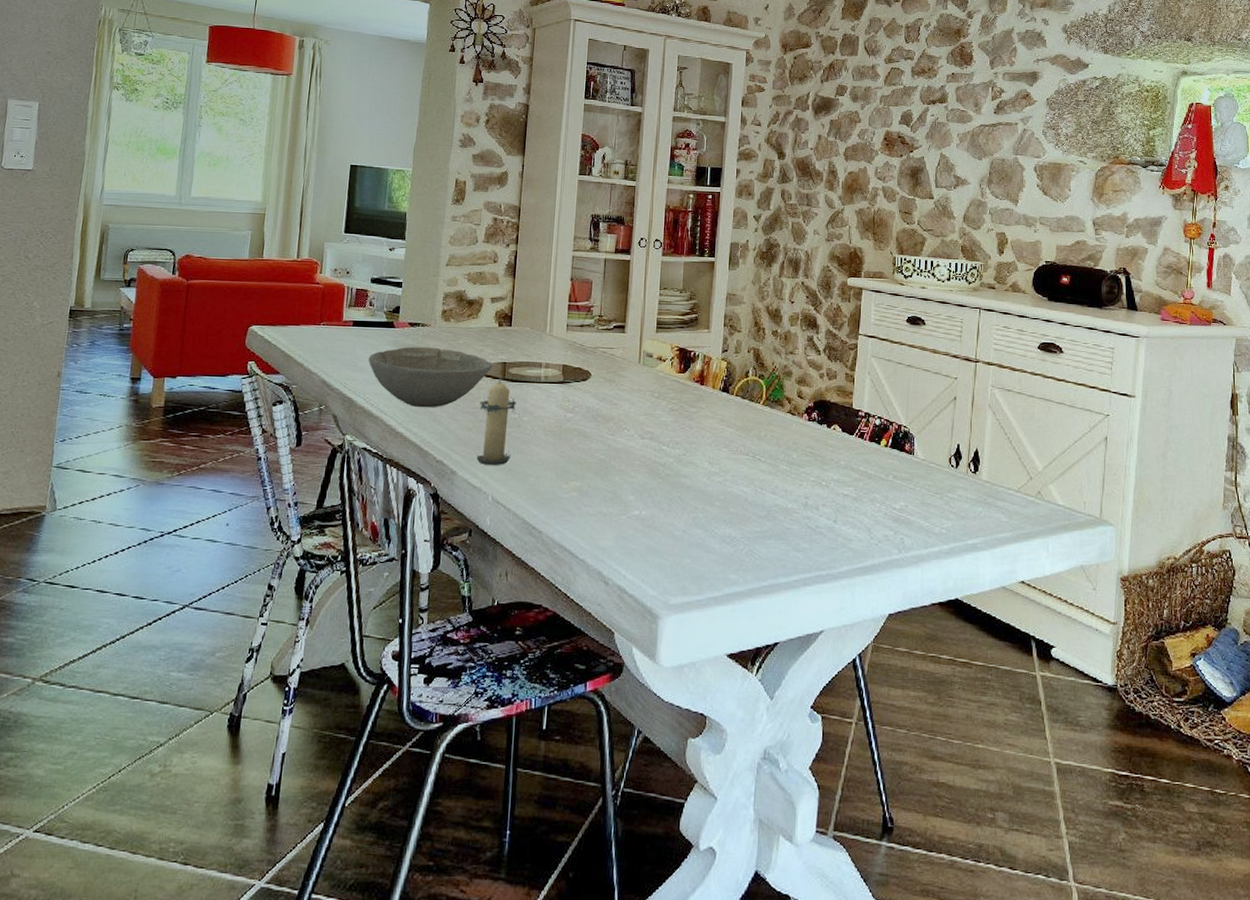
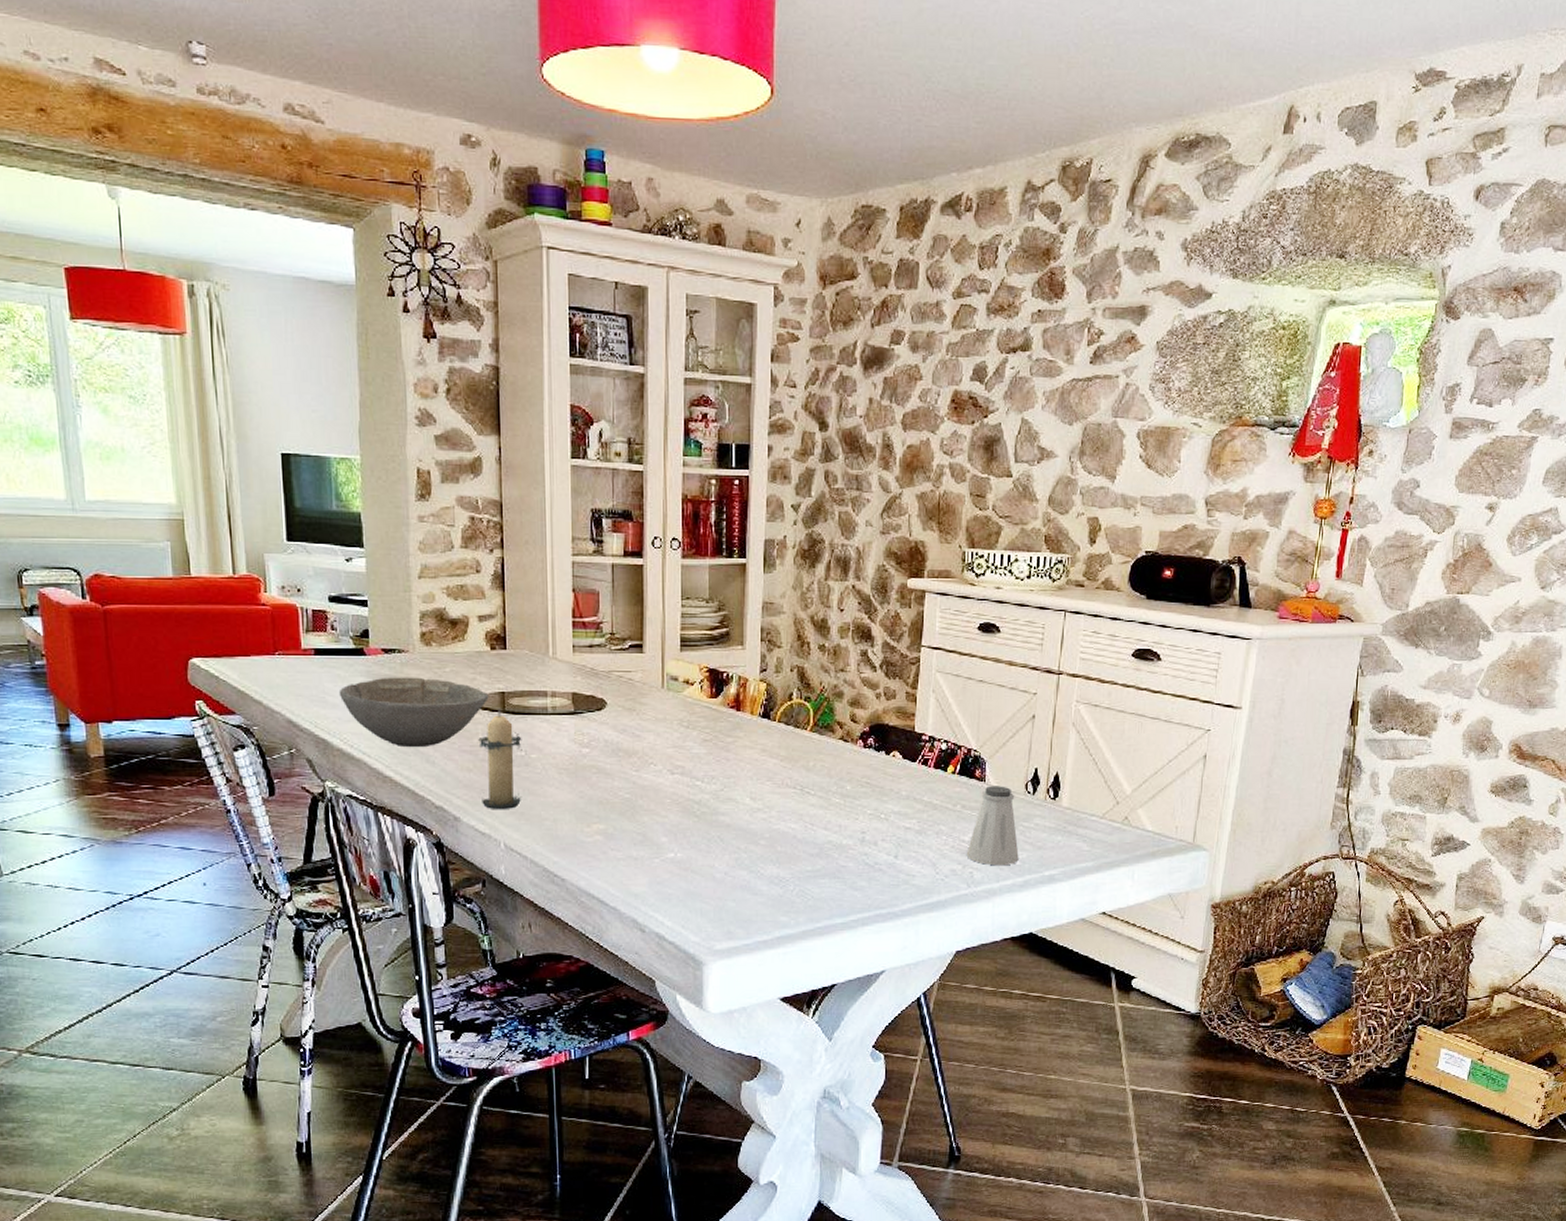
saltshaker: none [897,459,945,534] -> present [966,786,1019,866]

